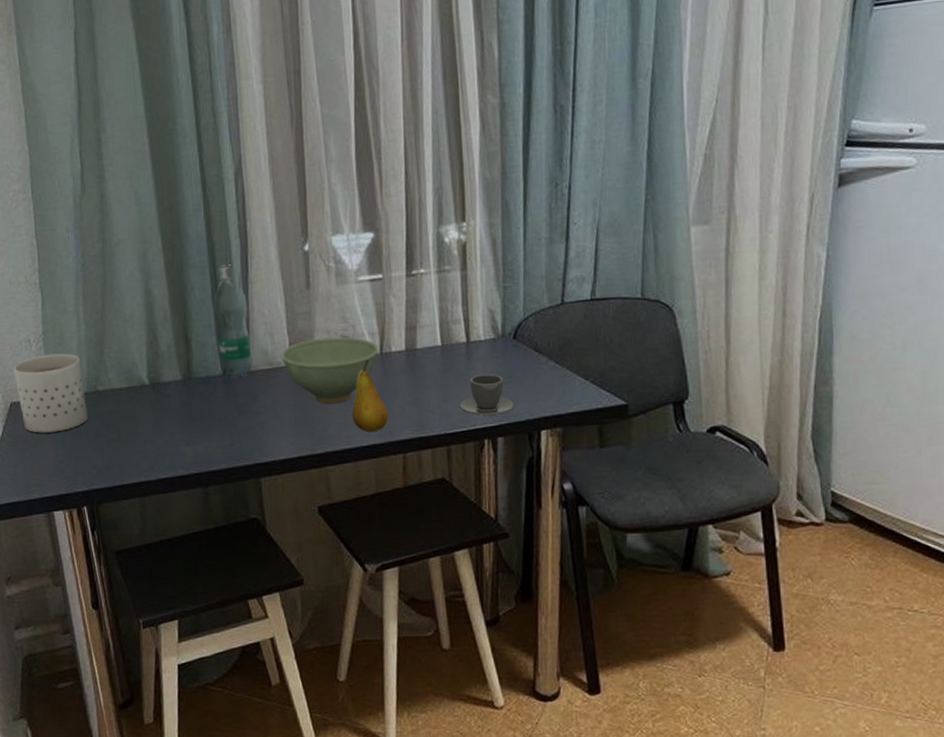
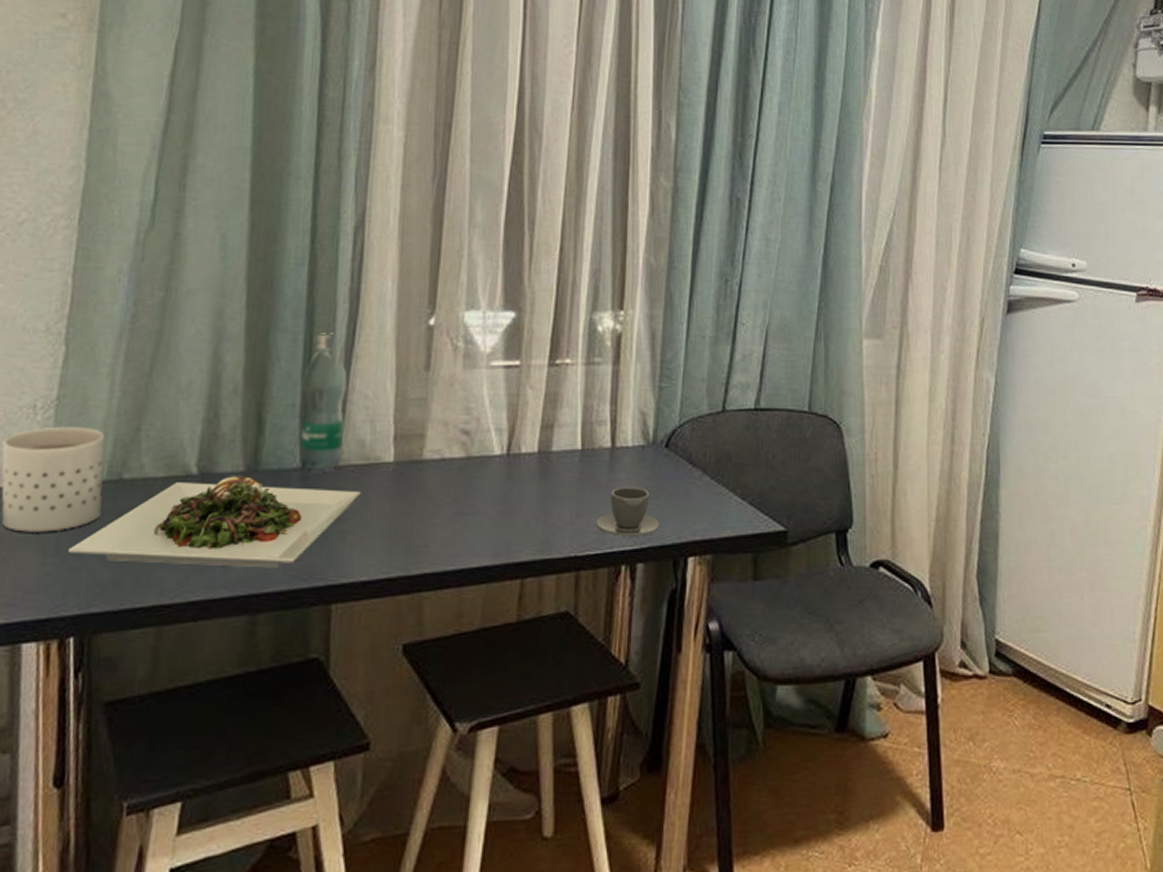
salad: none [71,382,270,453] -> present [67,474,361,568]
bowl: present [281,336,379,404] -> none [381,431,506,512]
fruit: present [352,359,389,432] -> none [462,460,509,550]

